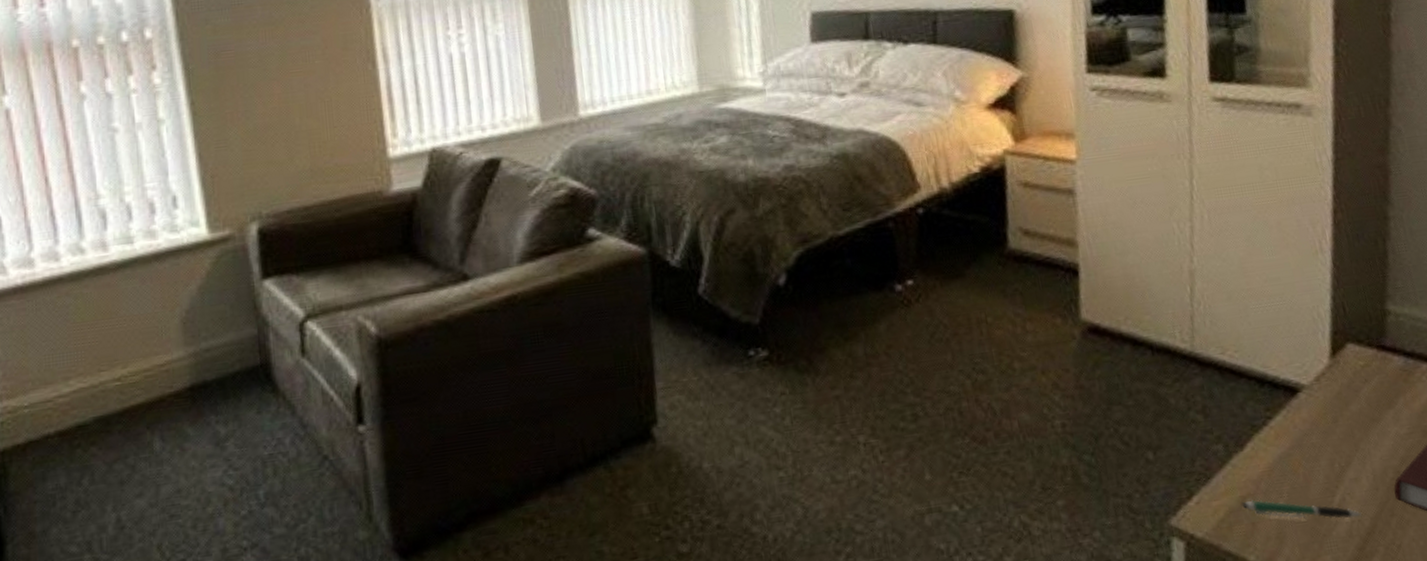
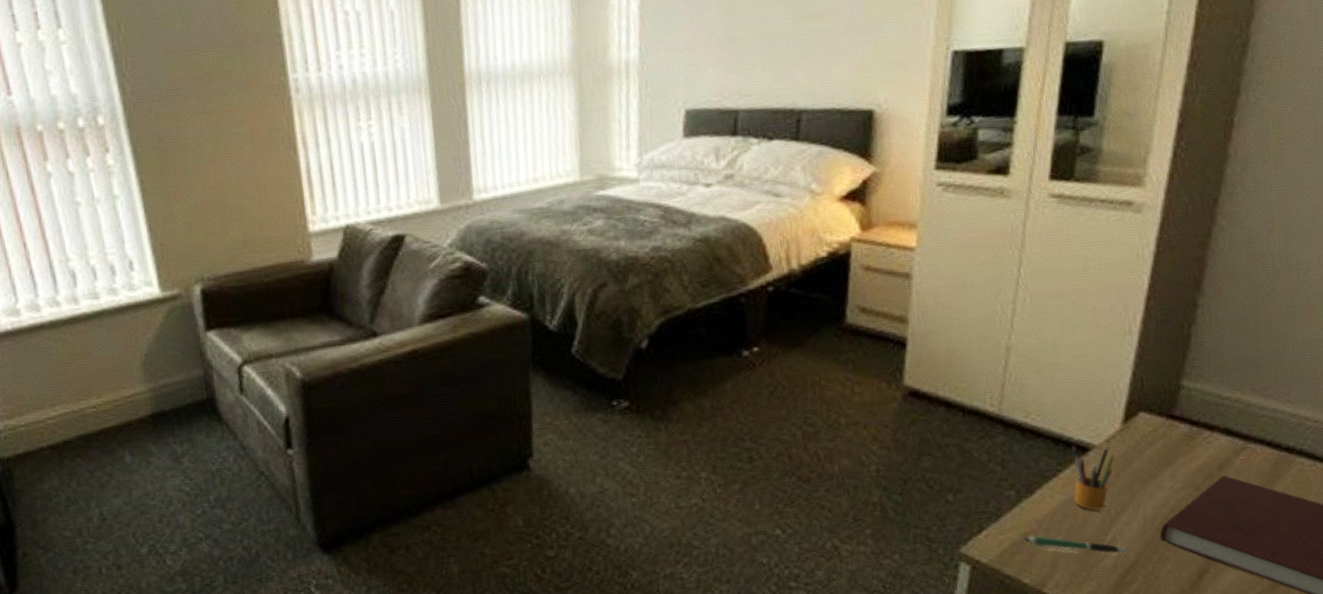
pencil box: none [1279,385,1329,466] -> present [1072,445,1114,511]

